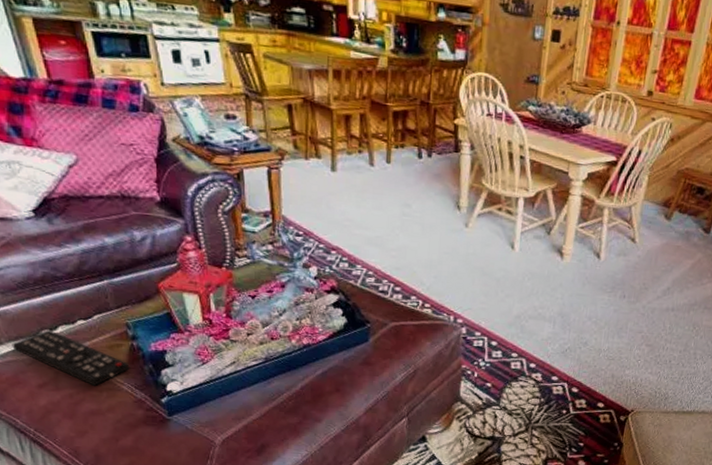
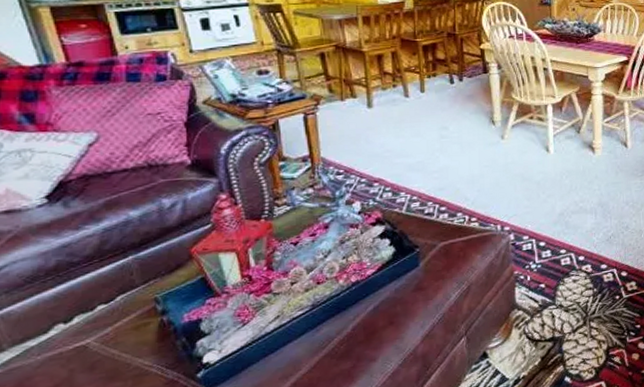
remote control: present [12,329,130,386] -> none [16,323,160,376]

